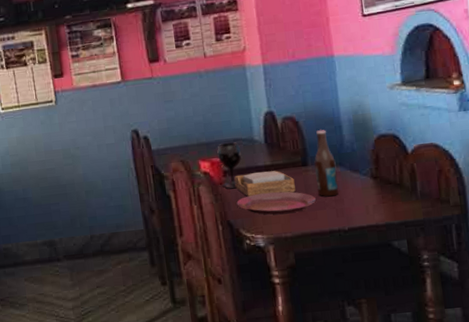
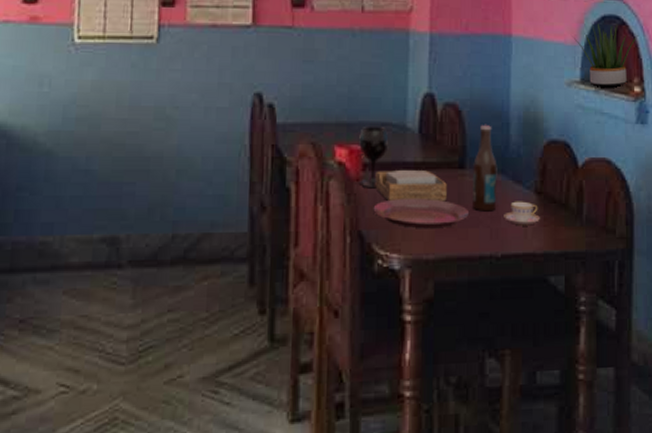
teacup: none [346,185,380,205] -> present [504,201,541,226]
potted plant: none [389,30,453,87] -> present [572,24,638,89]

